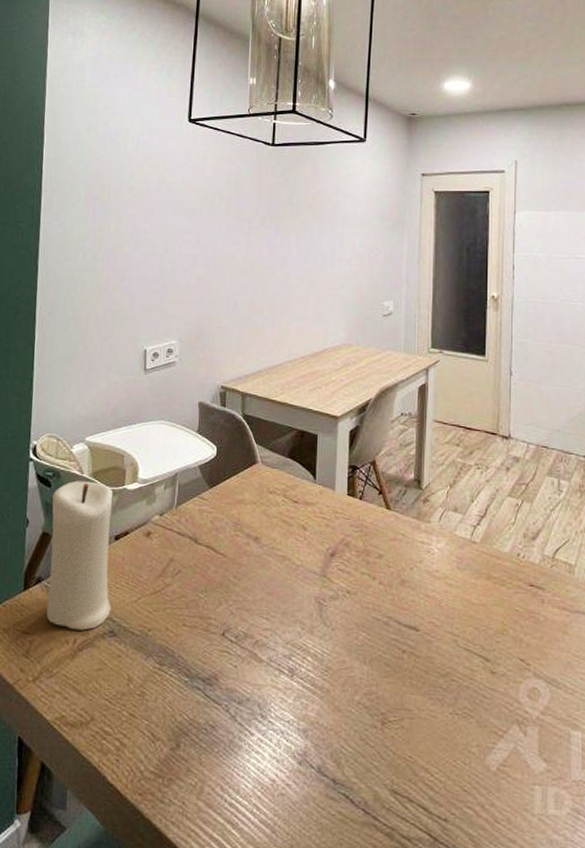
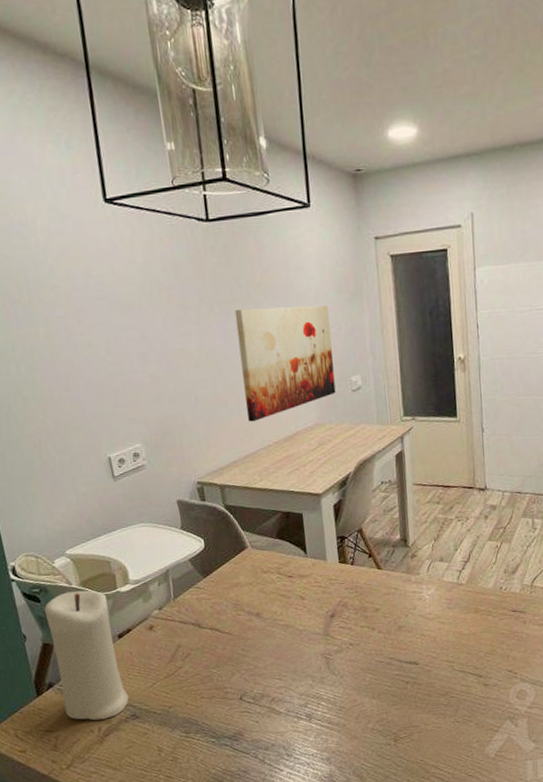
wall art: none [279,226,370,333] -> present [234,305,336,422]

